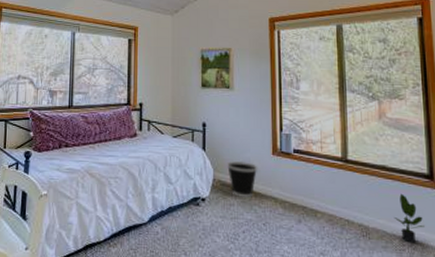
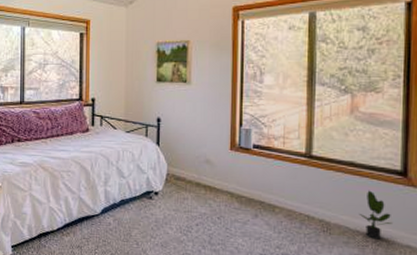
wastebasket: present [227,161,258,198] -> none [182,156,215,192]

